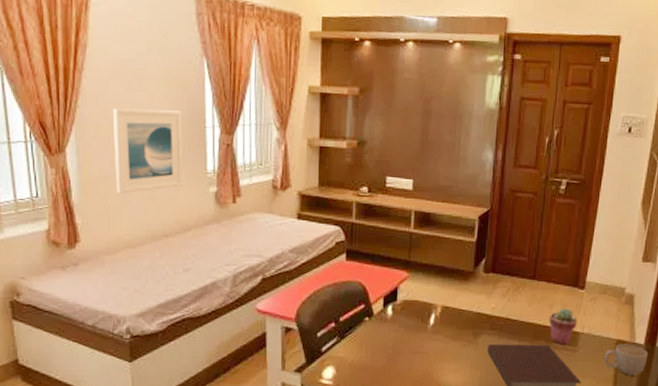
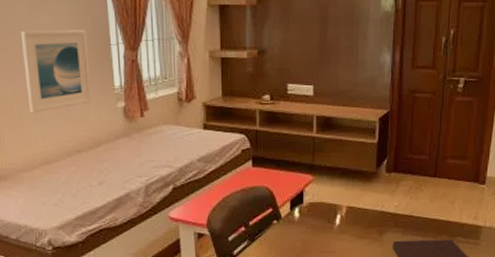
potted succulent: present [548,308,578,345] -> none [451,203,479,239]

